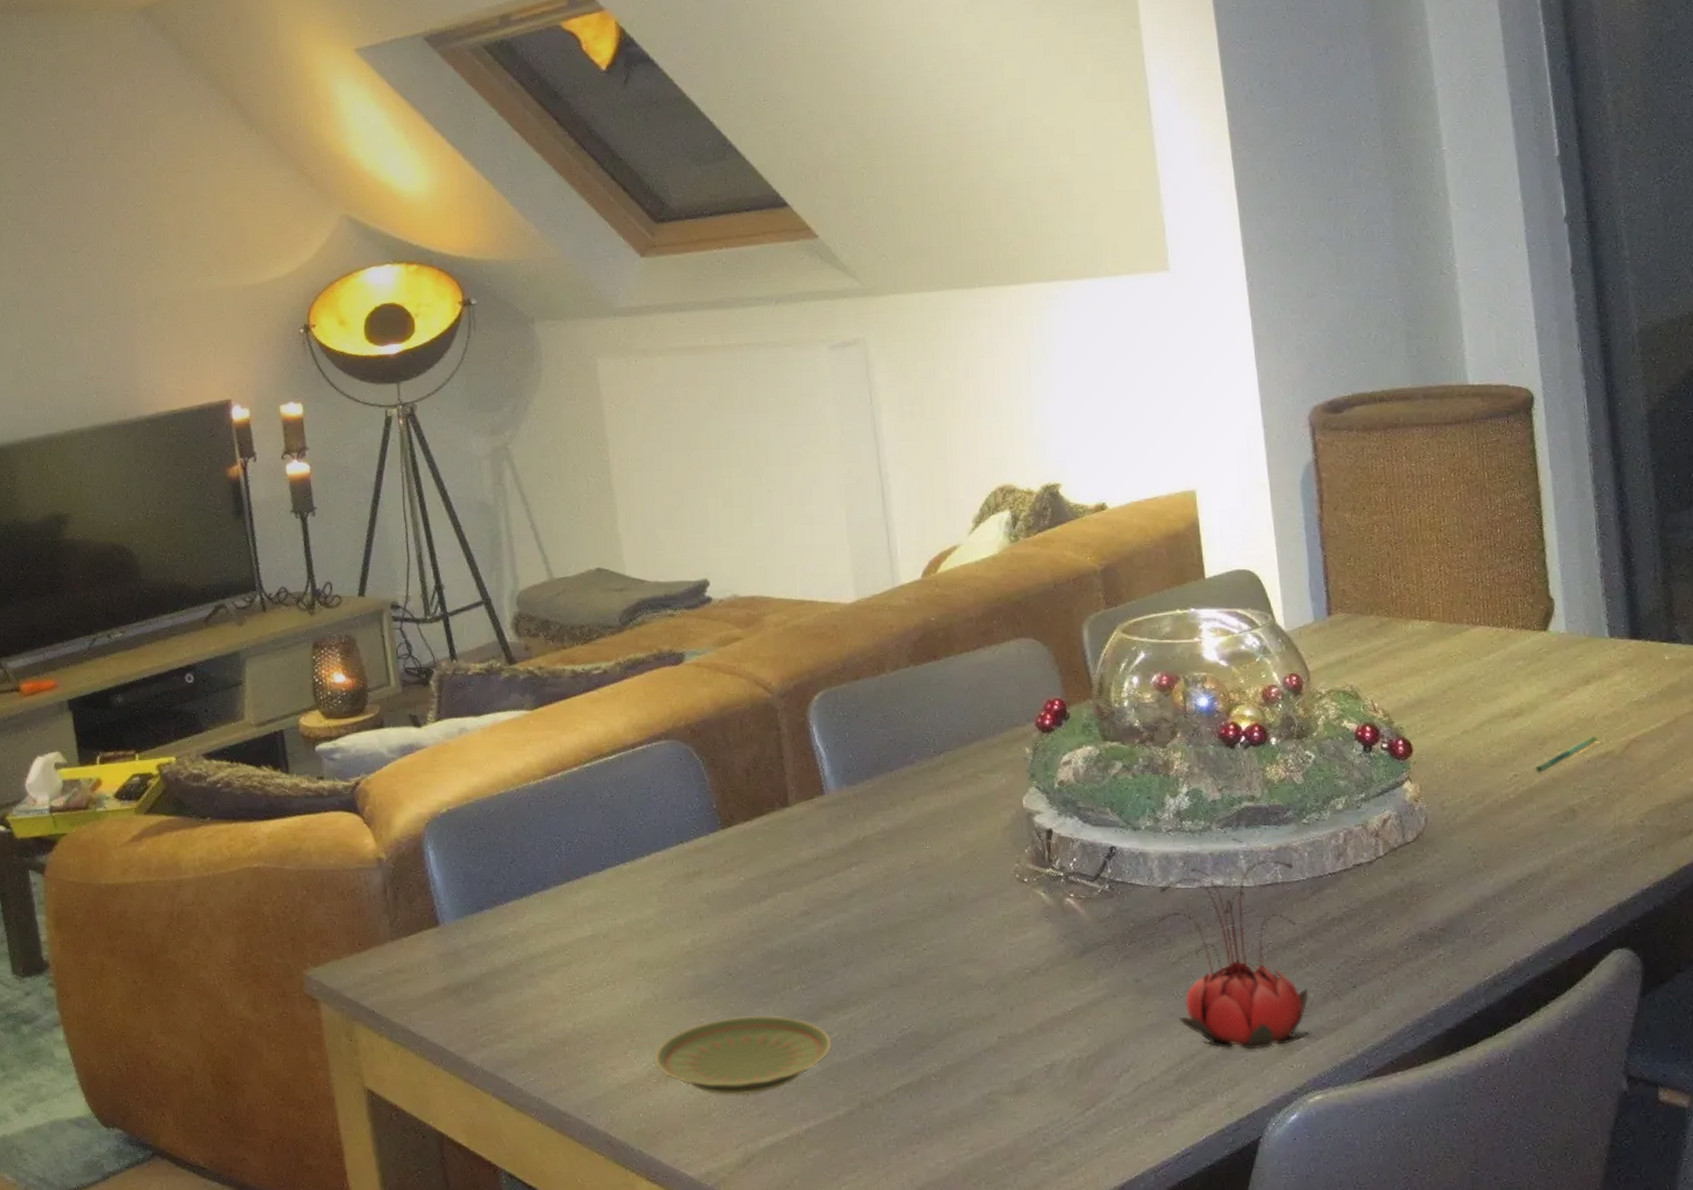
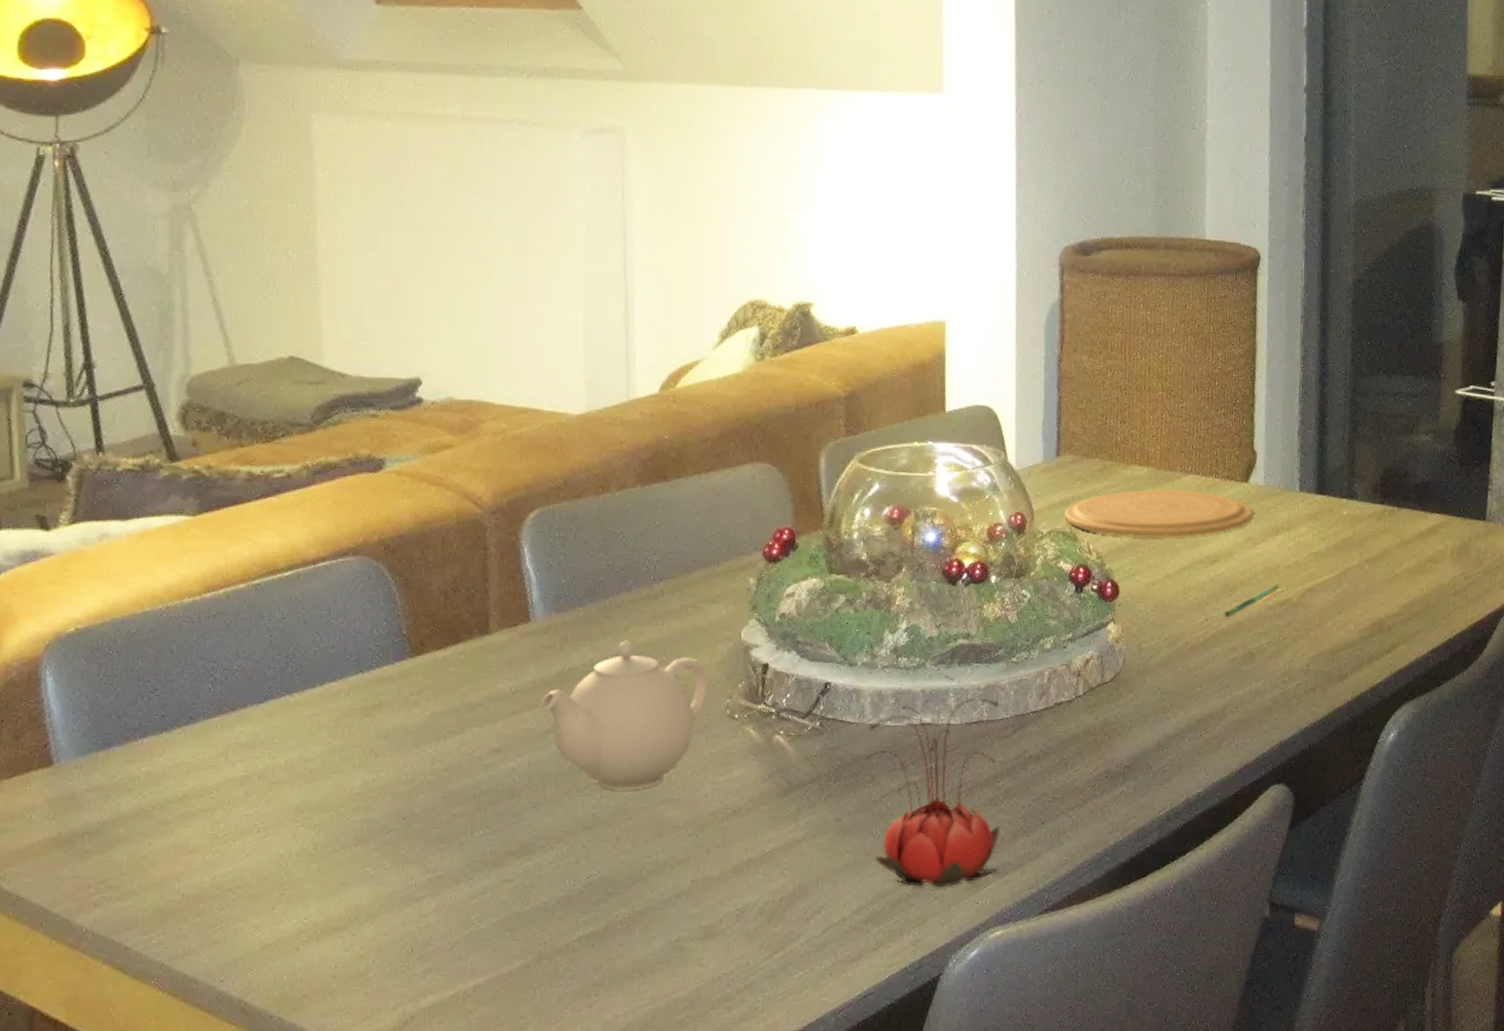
plate: present [654,1015,831,1095] -> none [306,863,512,952]
teapot: none [840,810,997,950] -> present [540,640,710,791]
plate: none [1343,642,1557,694] -> present [1065,489,1253,539]

